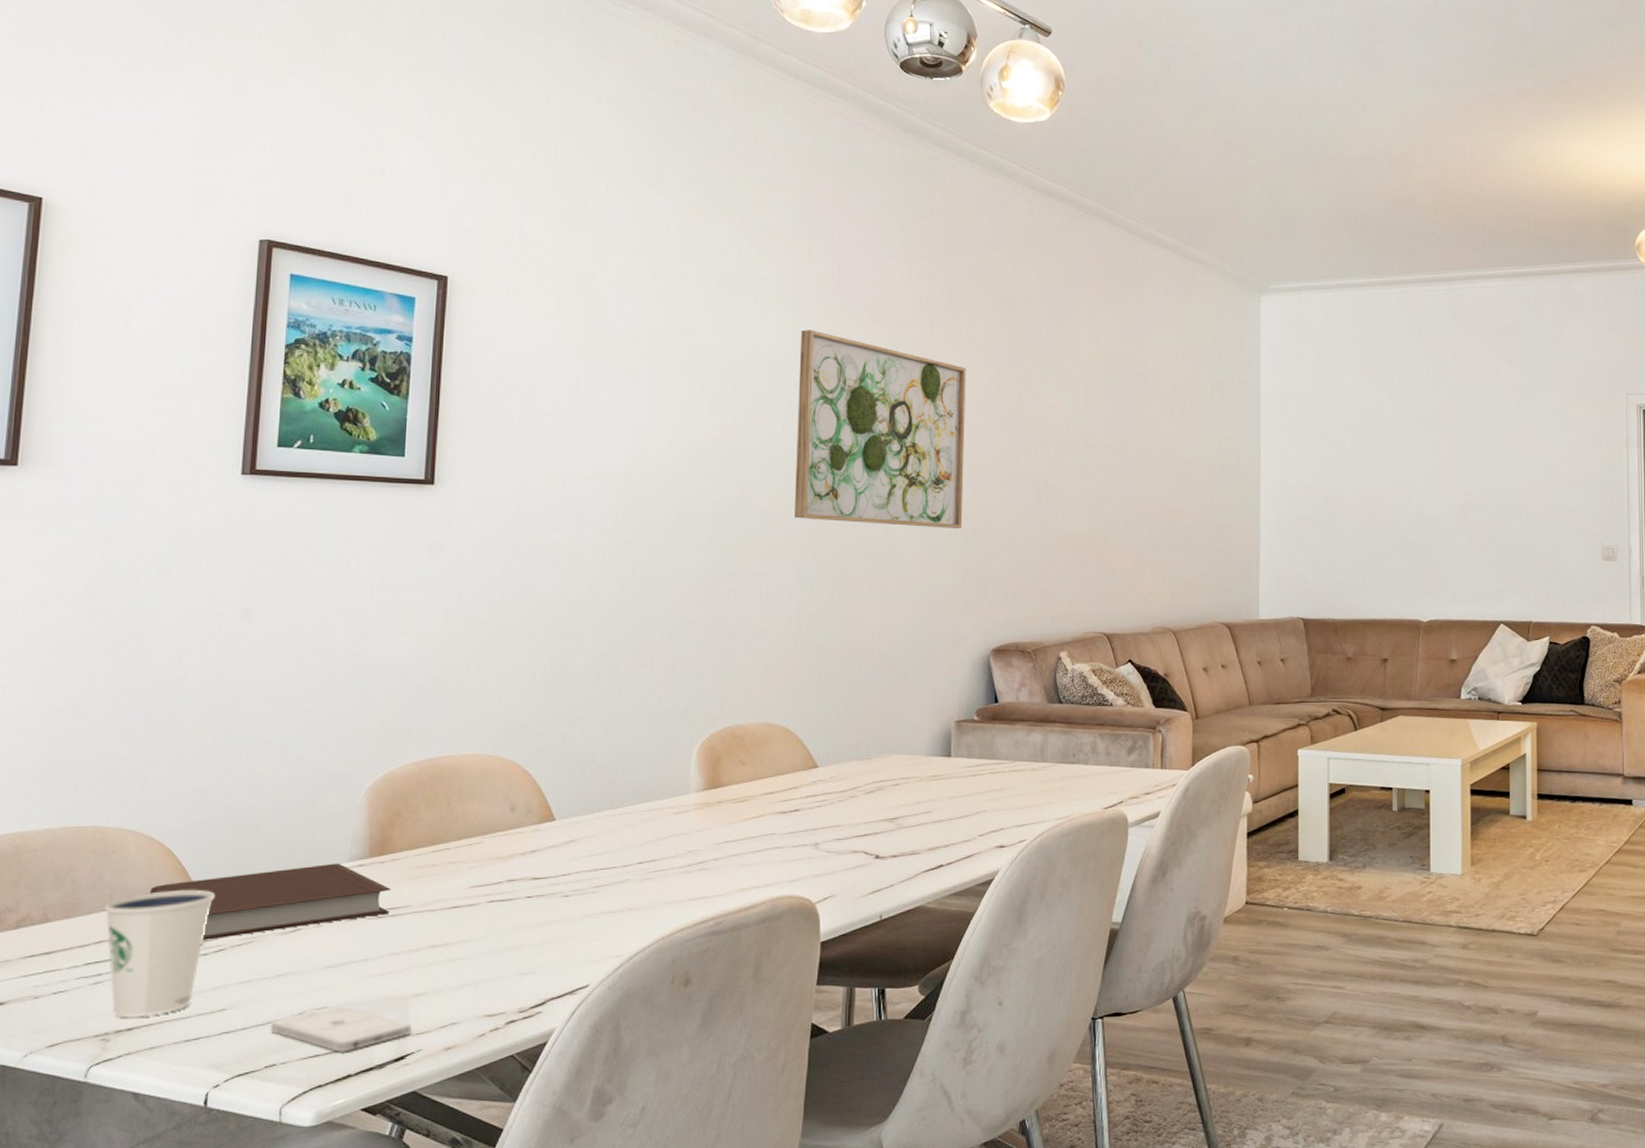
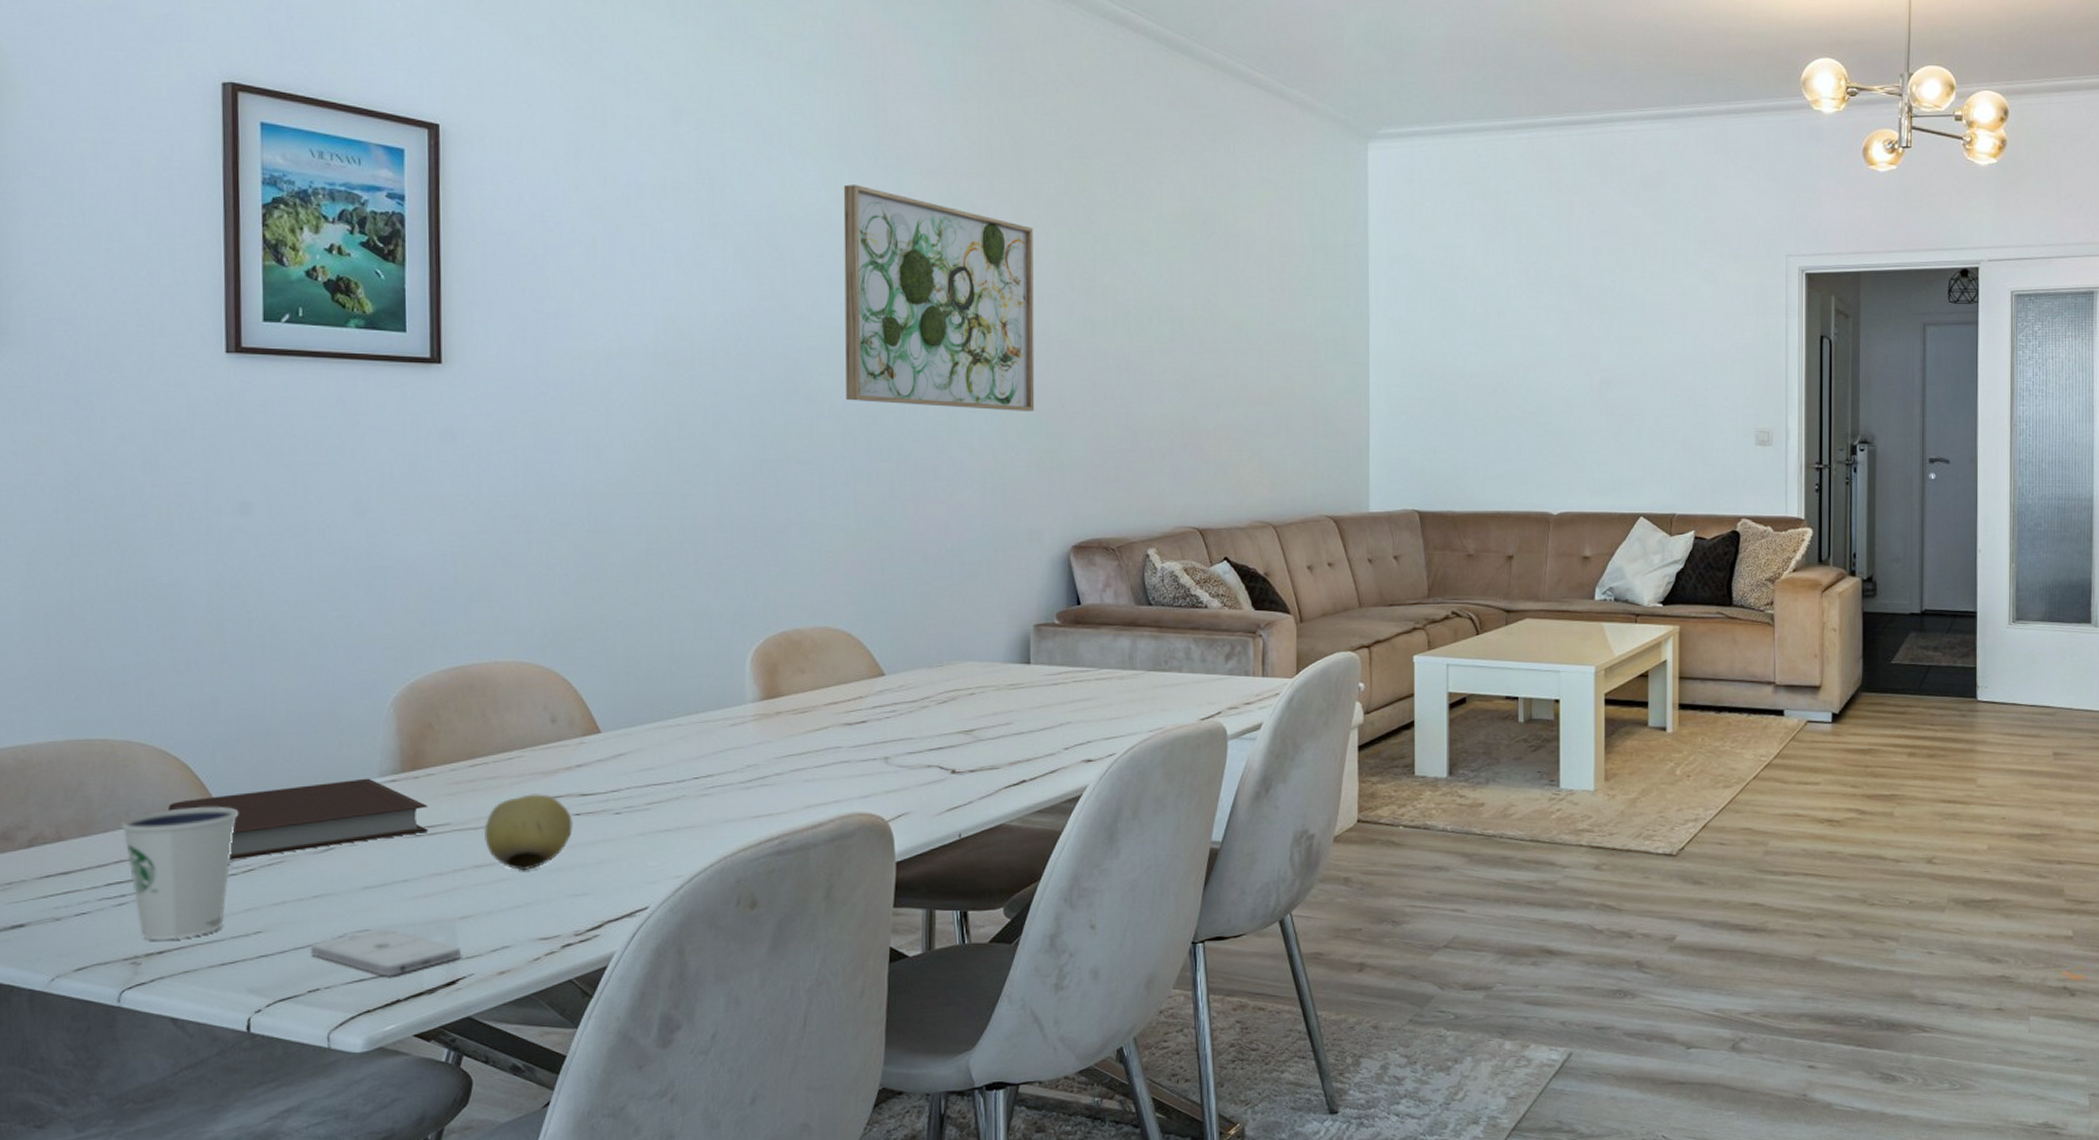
fruit: none [441,878,524,951] -> present [484,794,573,871]

